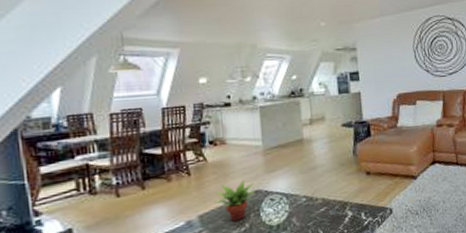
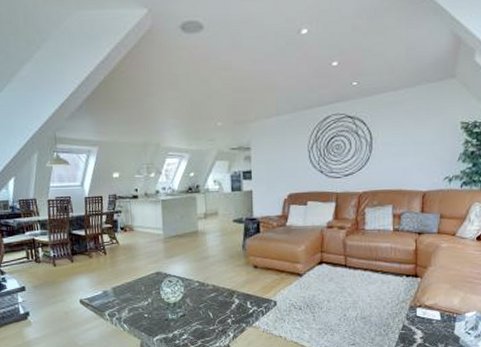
succulent plant: present [215,180,255,222] -> none [125,263,157,296]

